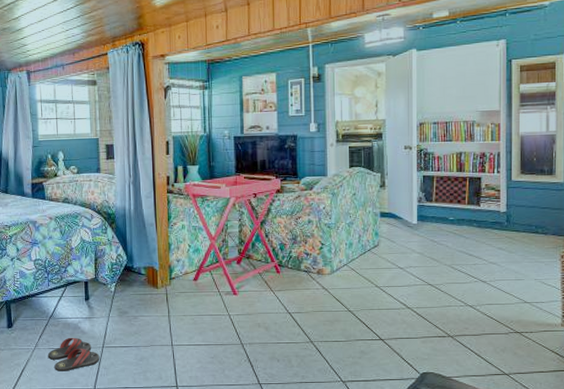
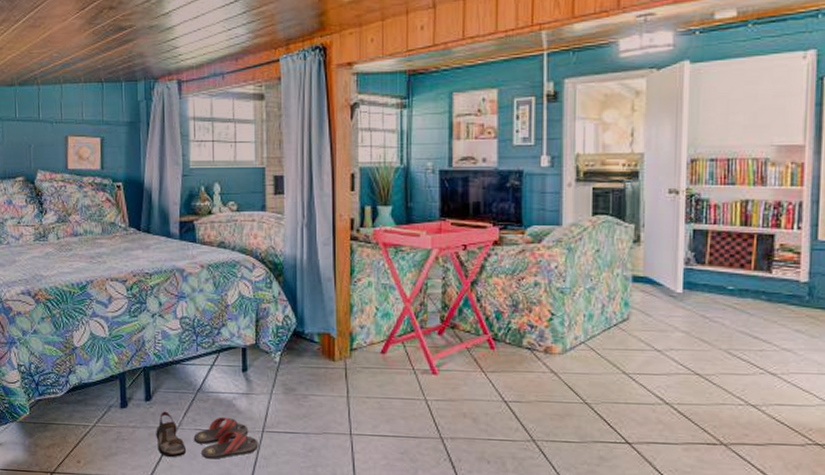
sandal: none [17,335,42,373] -> present [156,411,187,458]

